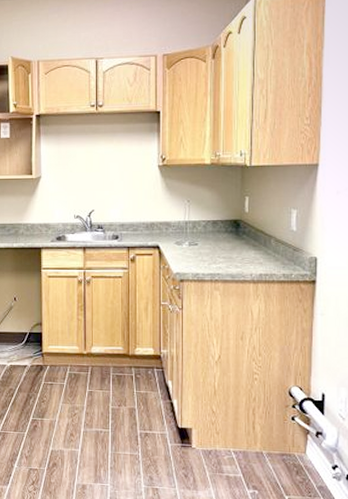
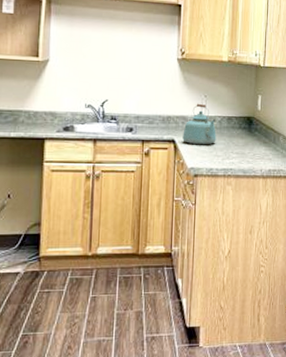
kettle: none [167,208,201,250] -> present [182,103,216,145]

